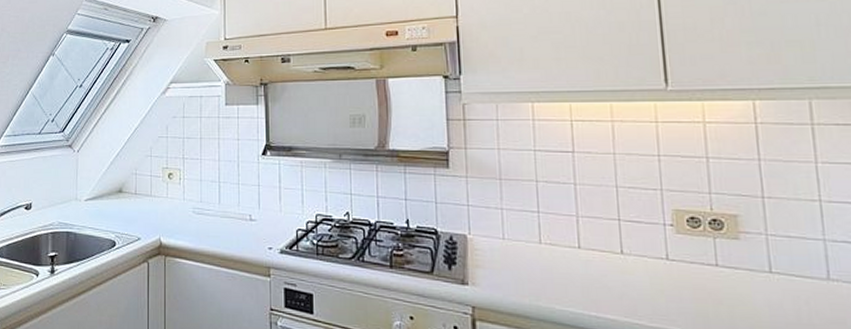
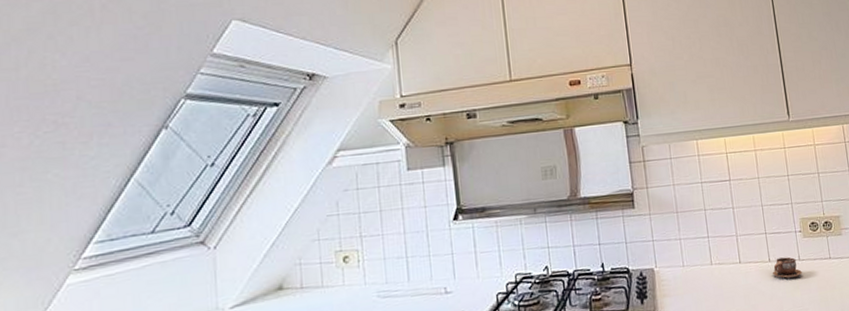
cup: none [624,252,670,280] -> present [772,257,802,279]

